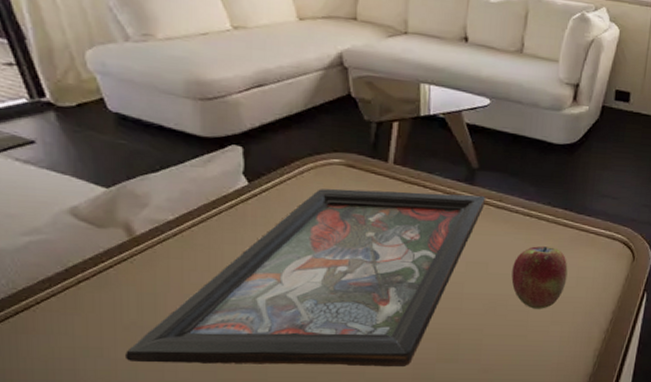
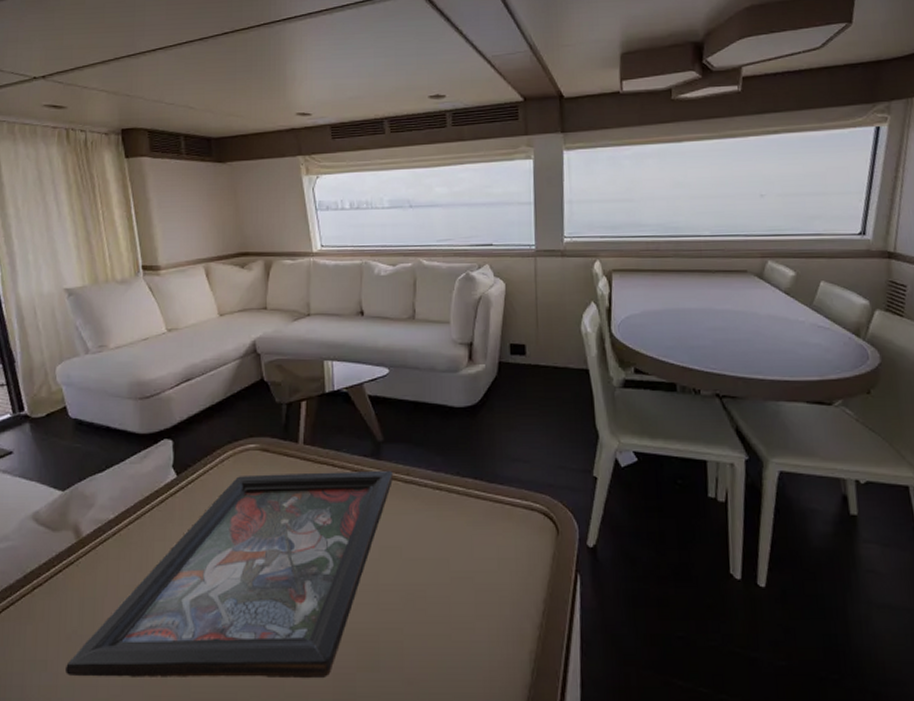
fruit: present [511,246,568,309] -> none [427,524,487,600]

